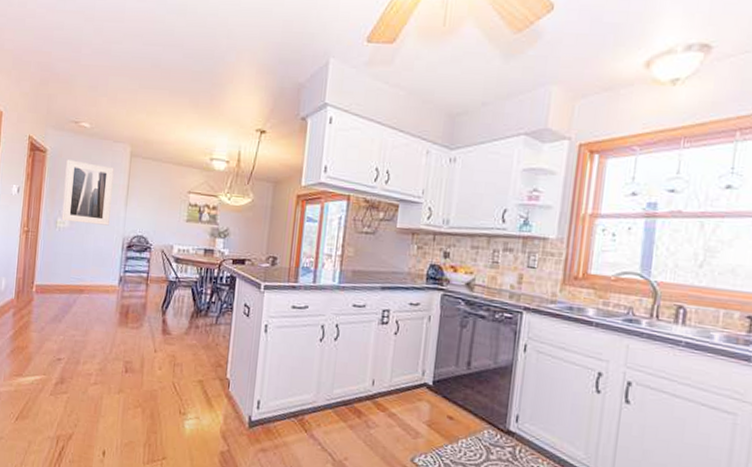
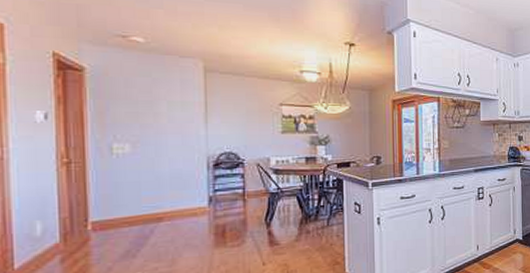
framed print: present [61,159,114,226] -> none [116,78,187,146]

